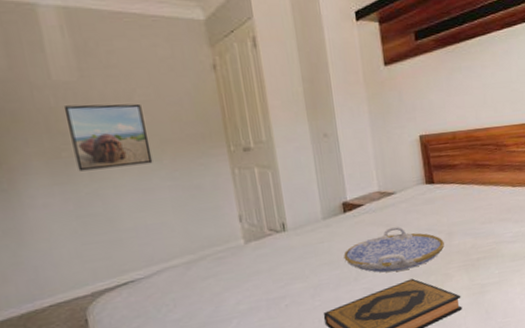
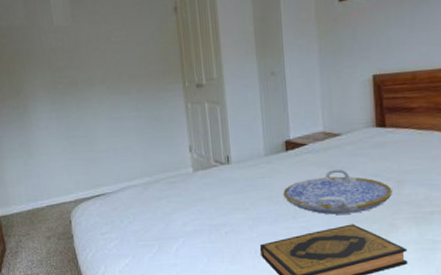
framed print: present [63,103,153,172] -> none [60,44,123,101]

